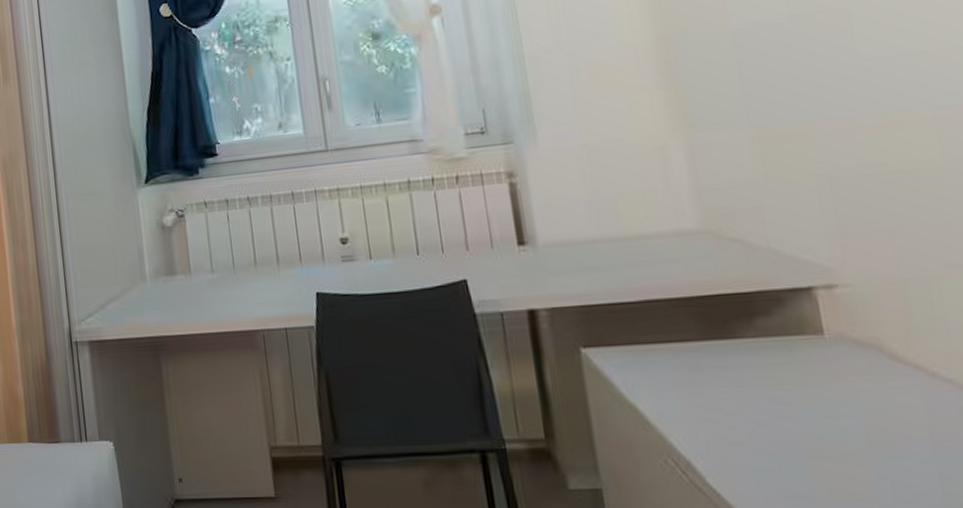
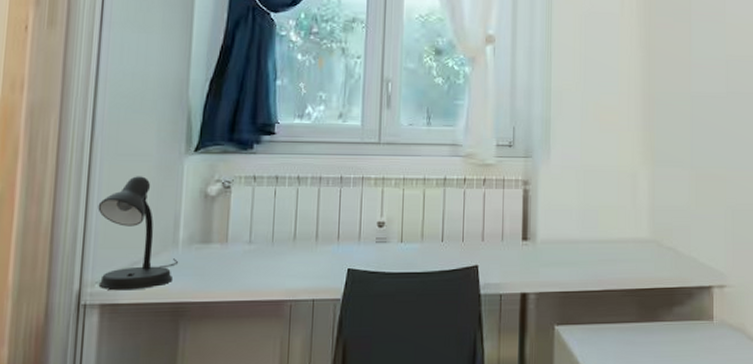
desk lamp: none [71,213,149,328] -> present [98,176,178,291]

